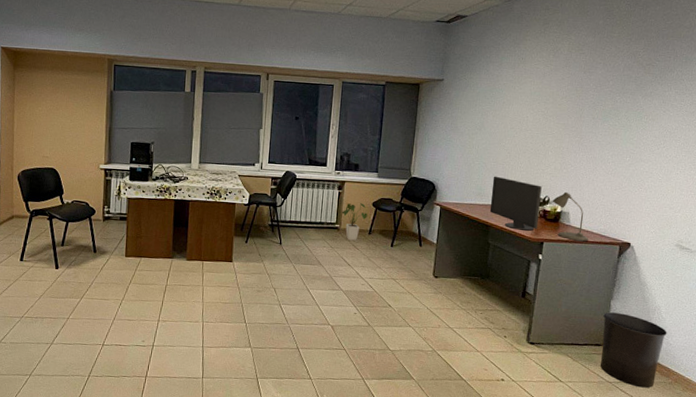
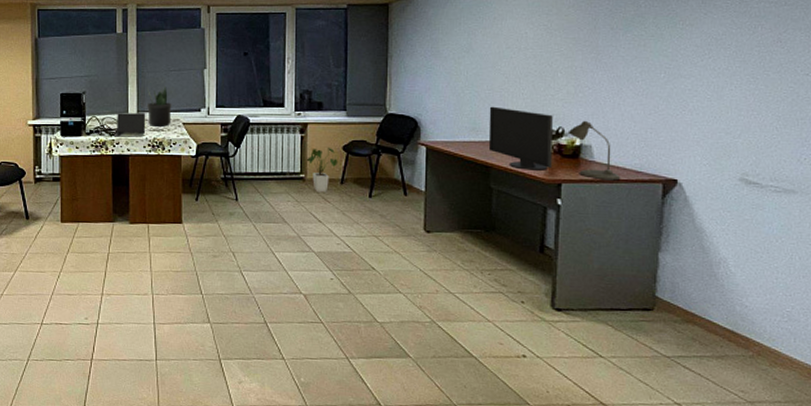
laptop: none [176,163,207,186] -> present [113,113,146,138]
planter: none [208,141,230,177] -> present [146,87,172,126]
waste bin: present [600,312,667,388] -> none [650,267,740,364]

